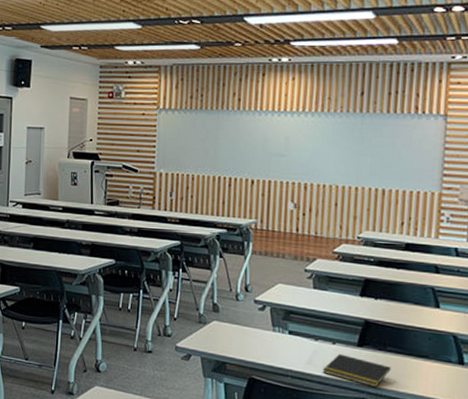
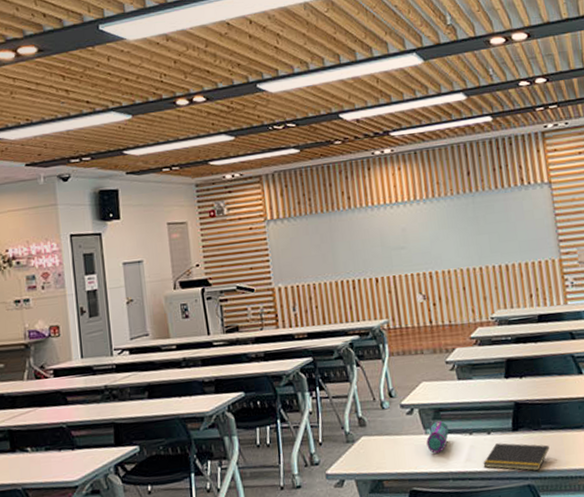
pencil case: none [272,322,296,351] -> present [426,420,449,453]

